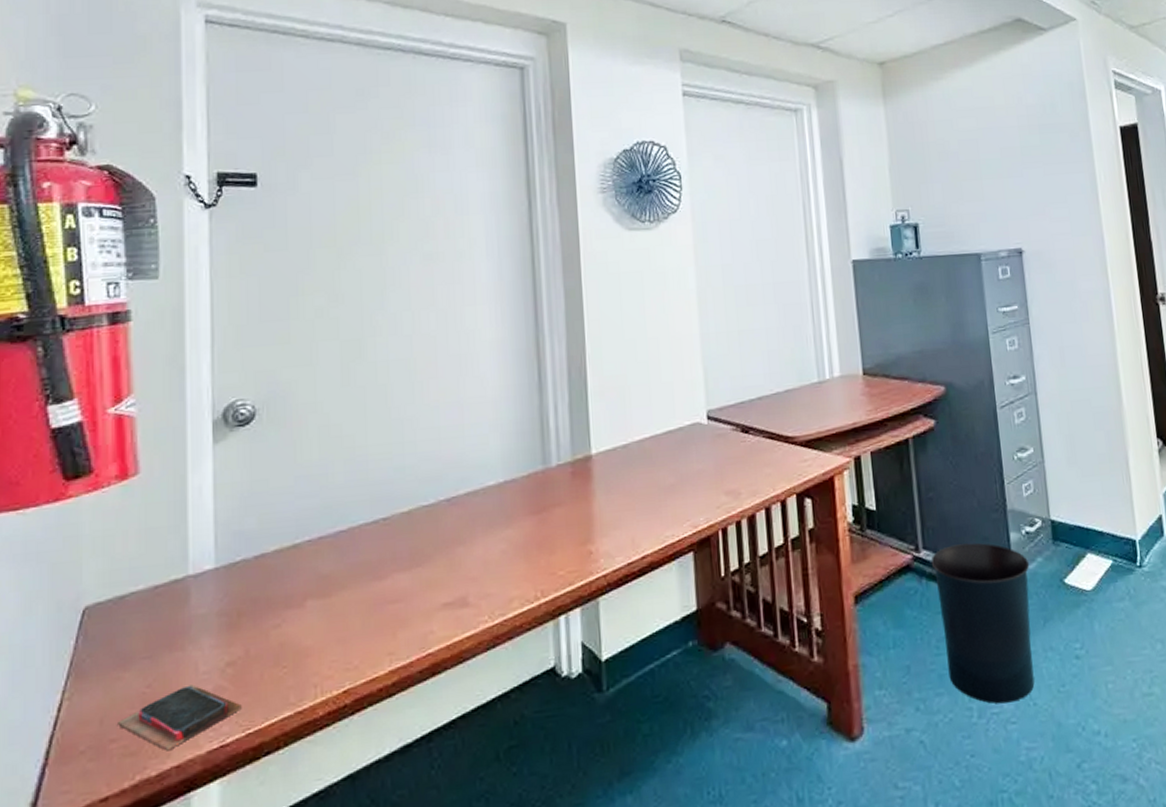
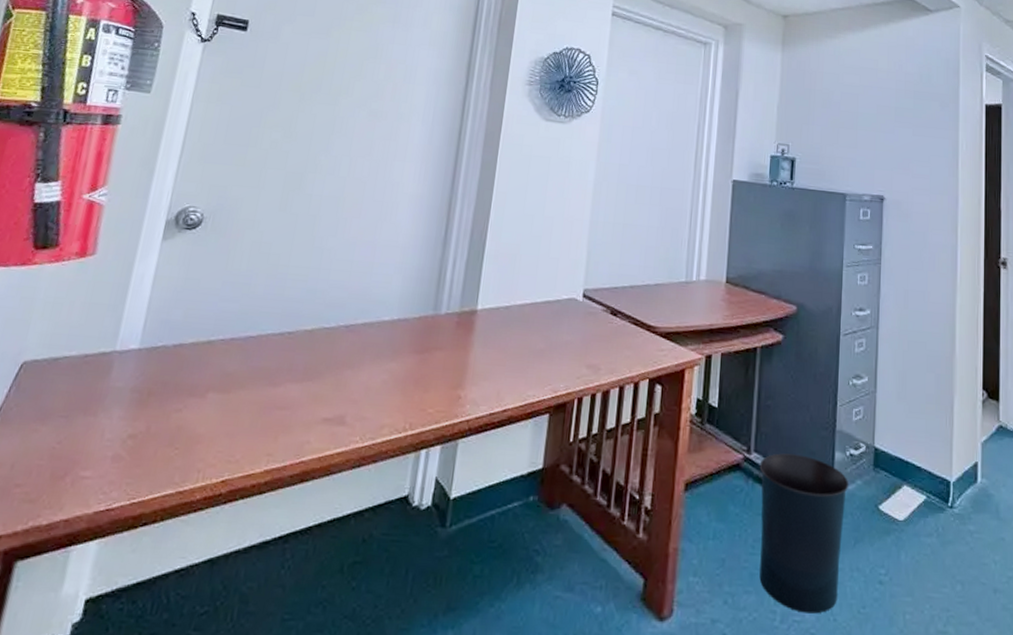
phone: present [116,684,242,751] -> none [24,448,133,505]

